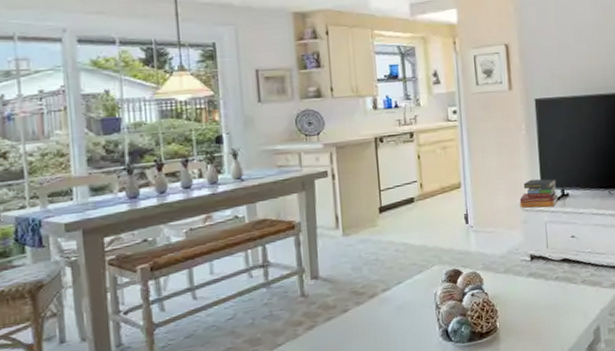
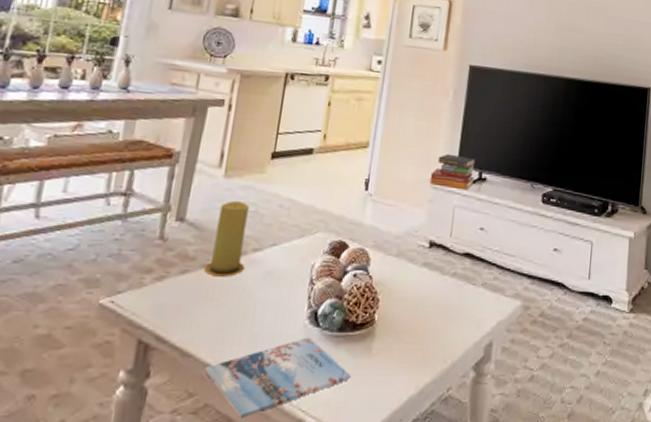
candle: none [344,253,378,318] -> present [203,201,249,277]

